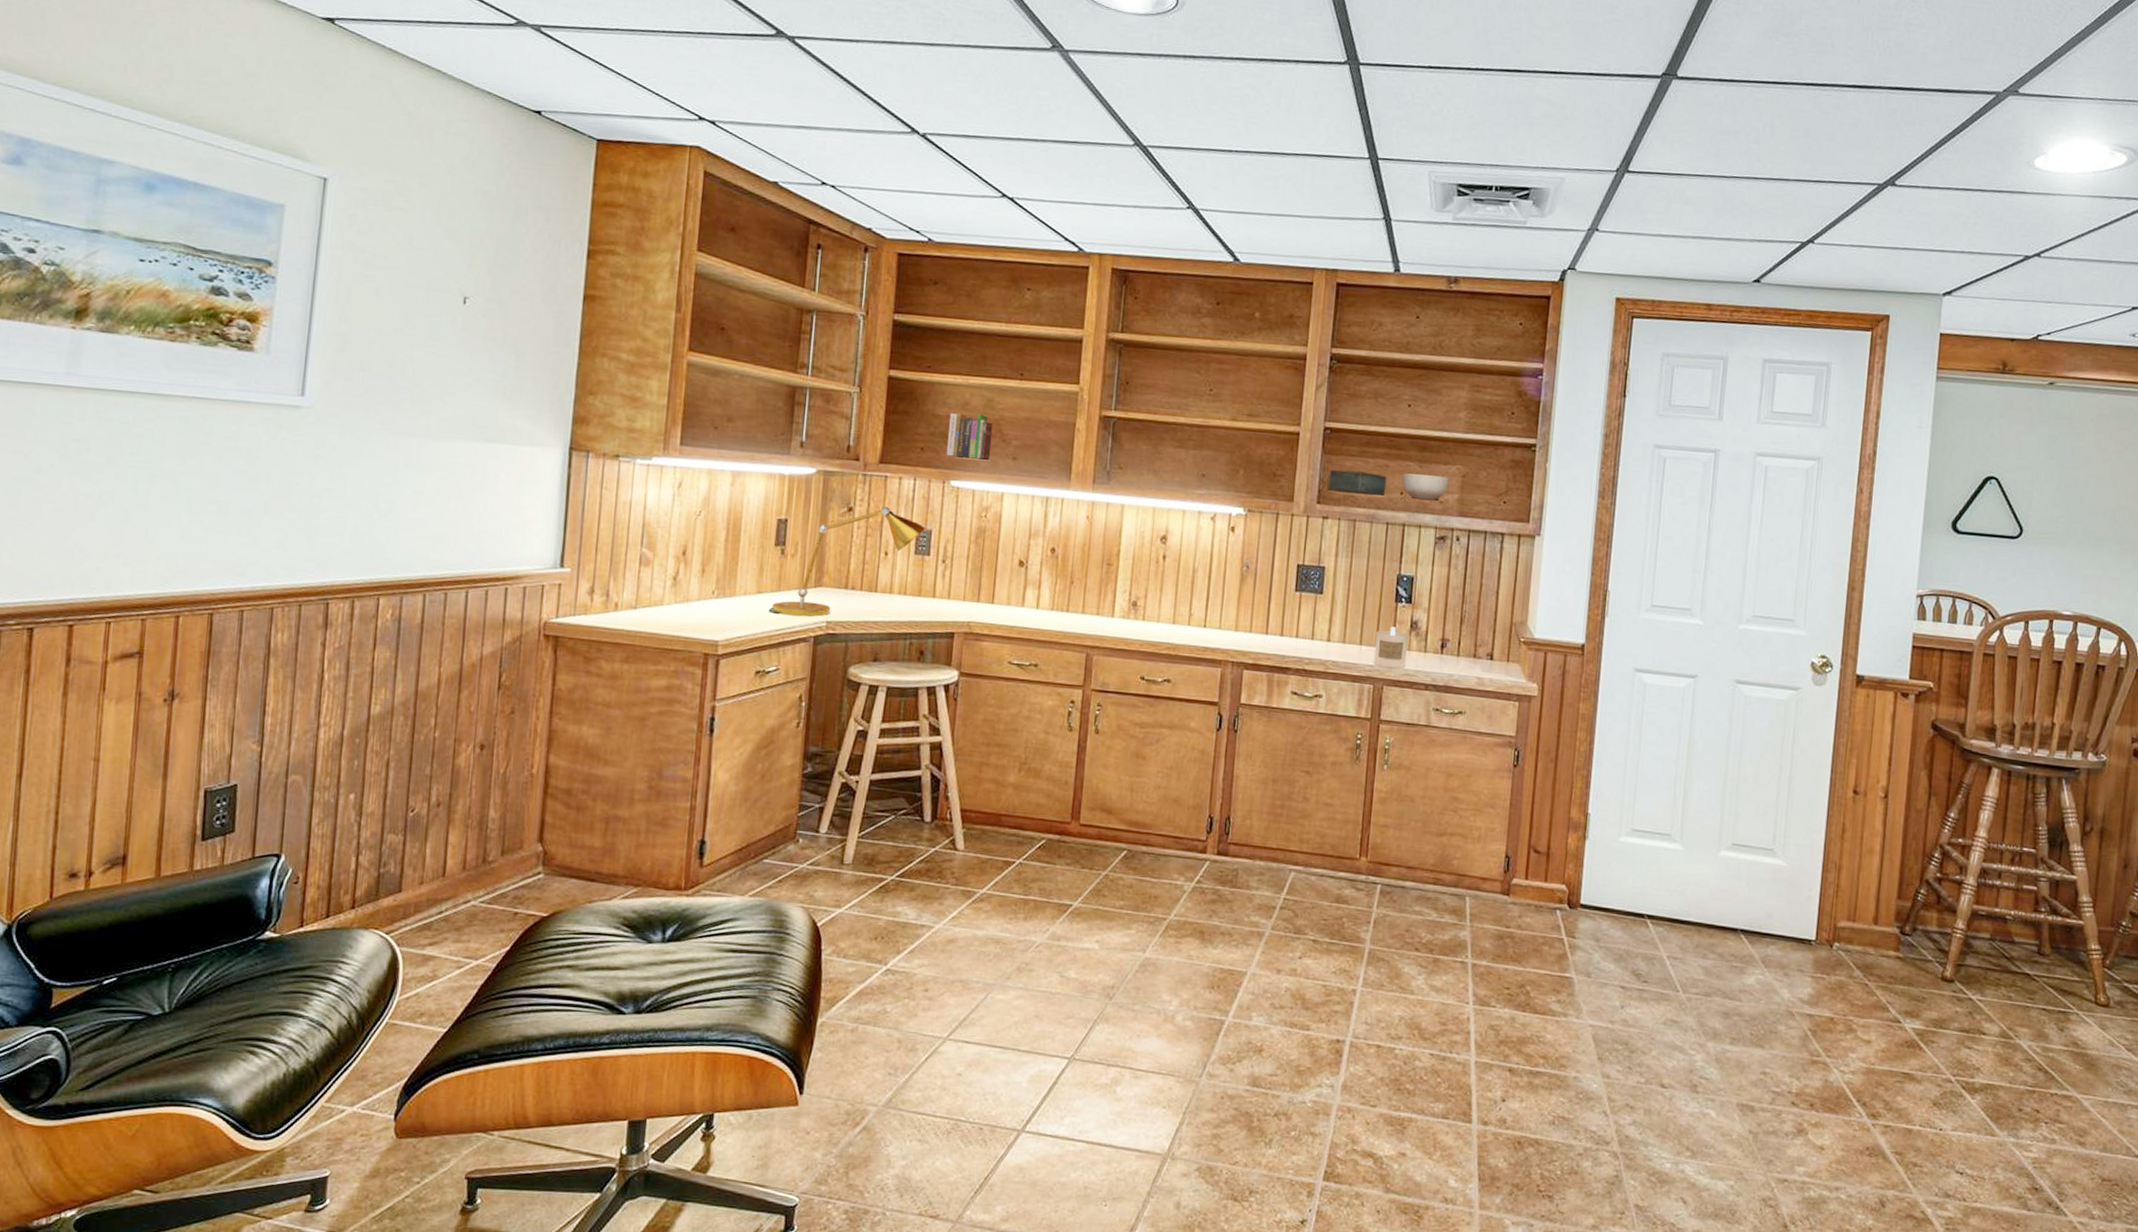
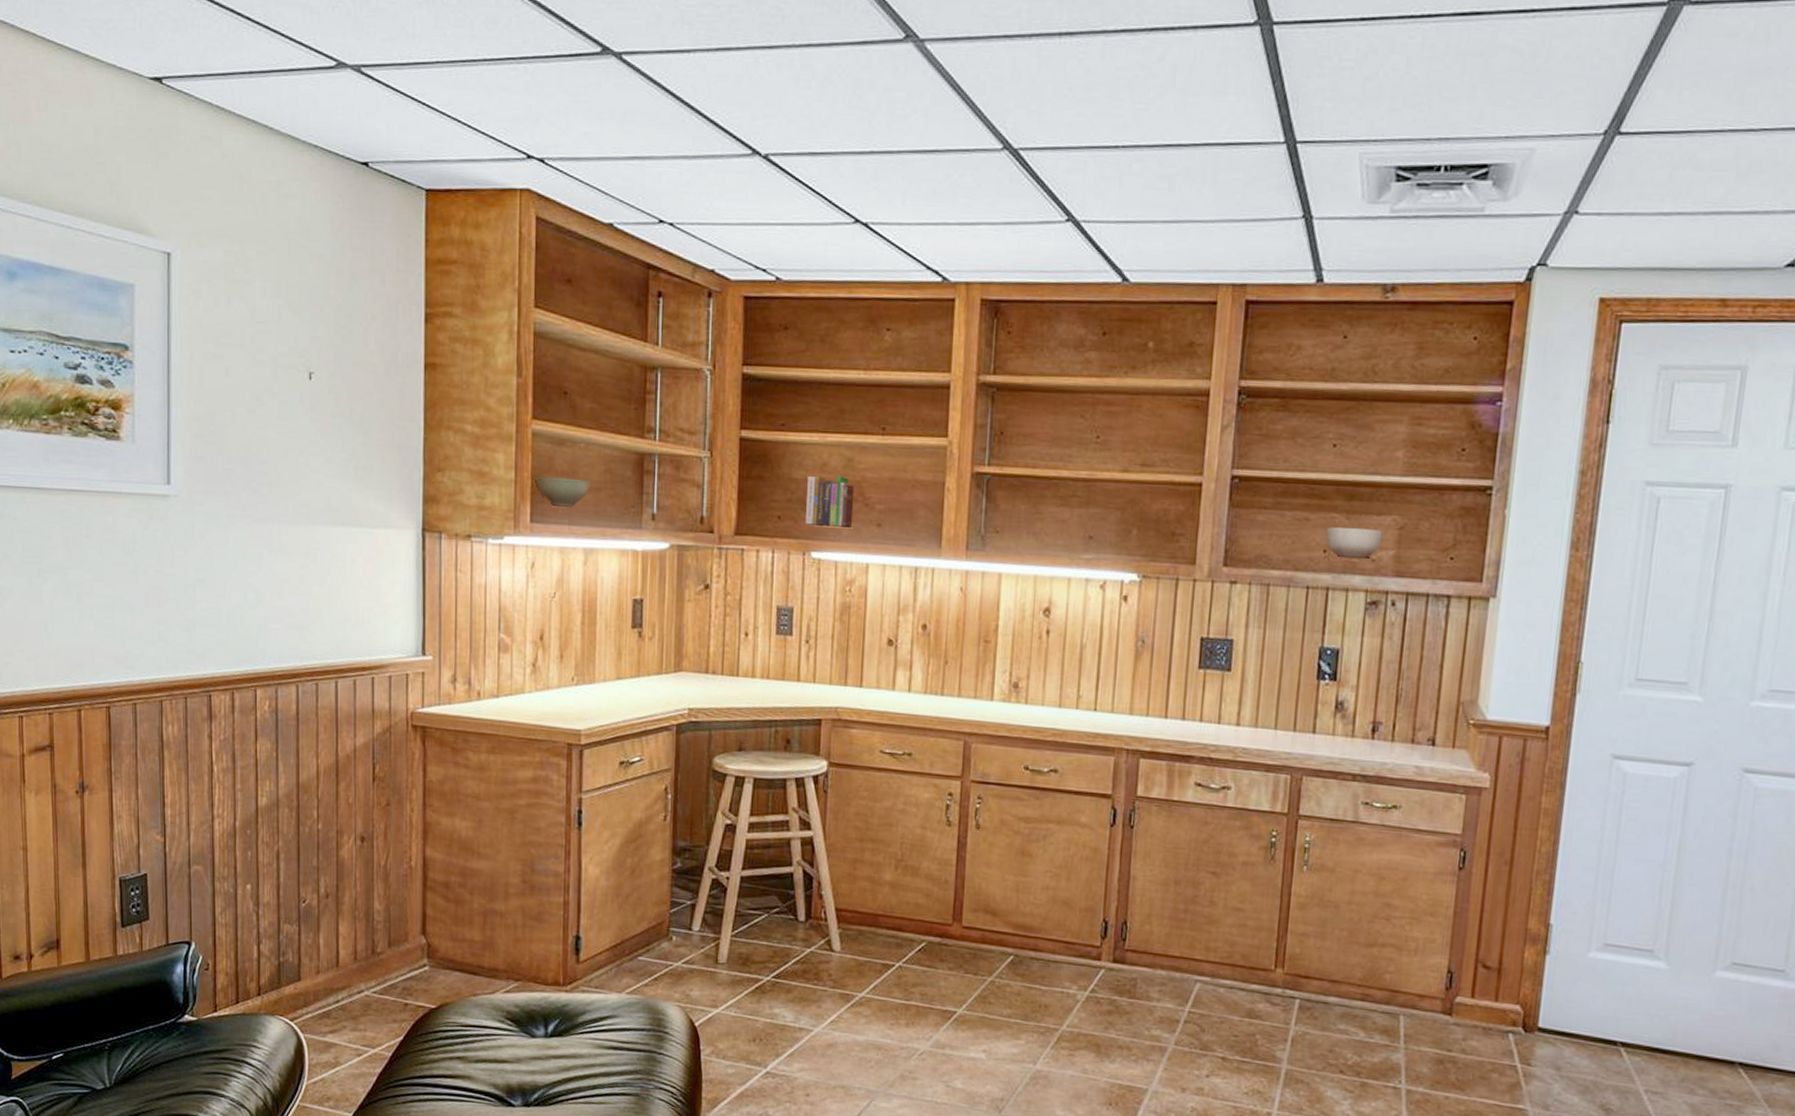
bowl: none [687,403,743,434] -> present [535,476,591,509]
desk lamp: present [768,506,926,617] -> none [629,582,787,704]
decorative box: present [1328,469,1387,497] -> none [1236,525,1308,556]
candle: present [1374,626,1410,669] -> none [1291,708,1334,757]

